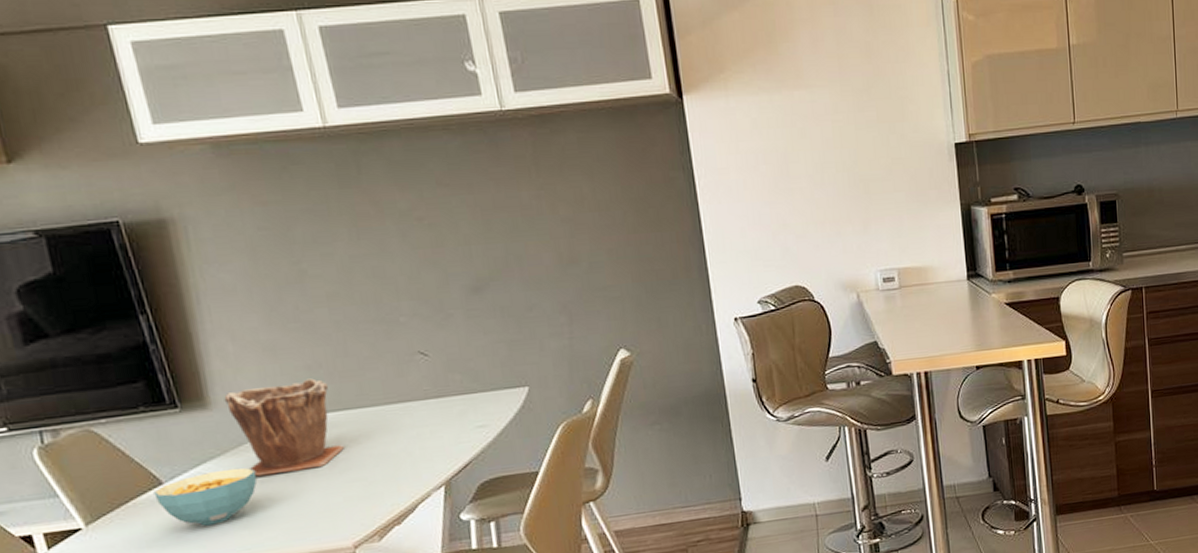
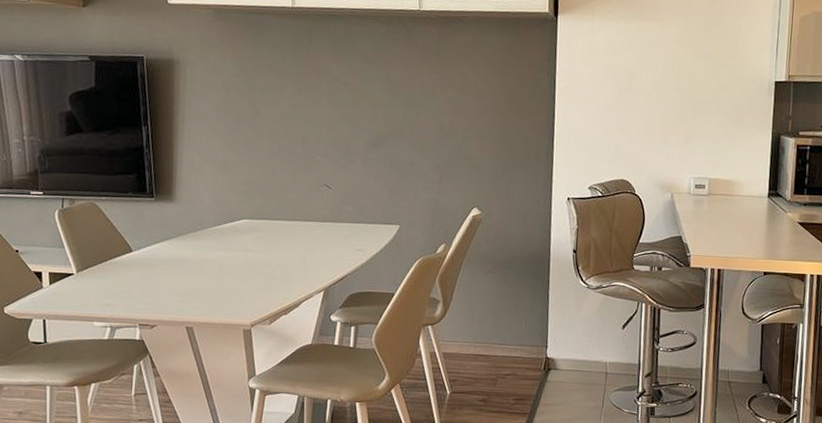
cereal bowl: present [153,467,257,526] -> none [125,248,196,289]
plant pot: present [224,378,346,477] -> none [185,191,260,260]

